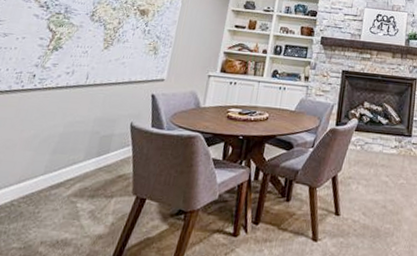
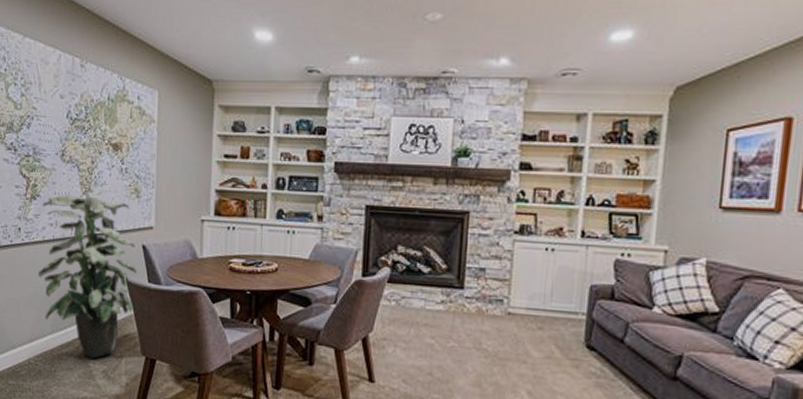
indoor plant: none [39,44,148,199] -> present [39,188,137,359]

